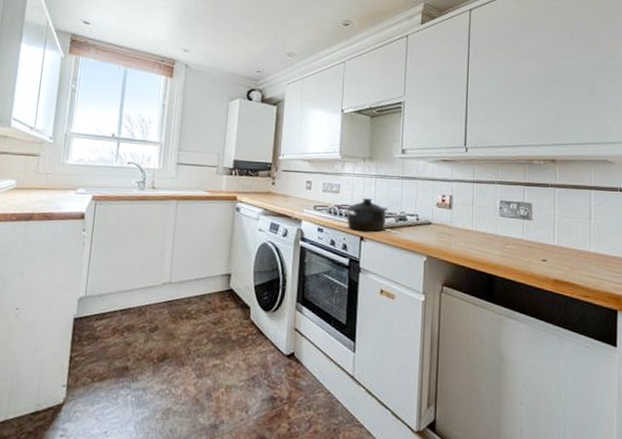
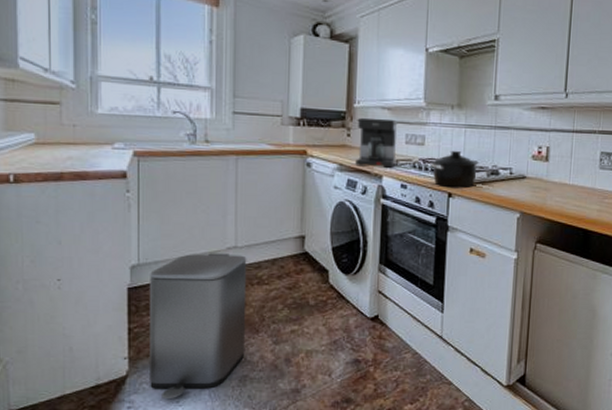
pedal bin: none [82,288,179,430] -> present [150,253,247,400]
coffee maker: none [278,168,316,213] -> present [355,117,398,168]

